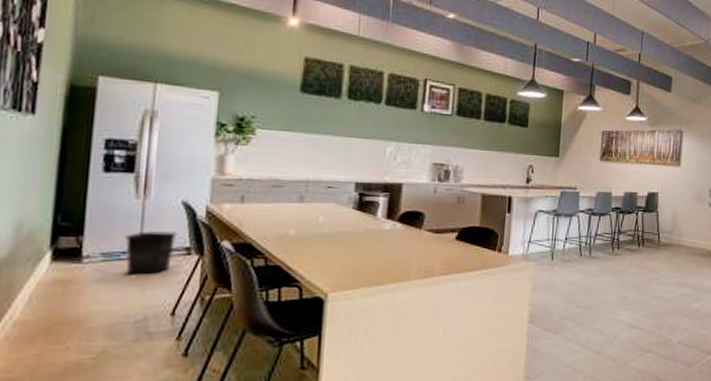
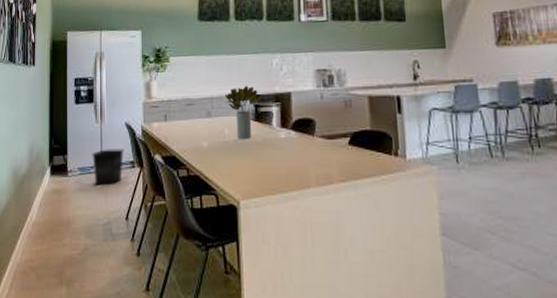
flower bouquet: none [323,171,370,230] -> present [224,85,263,141]

